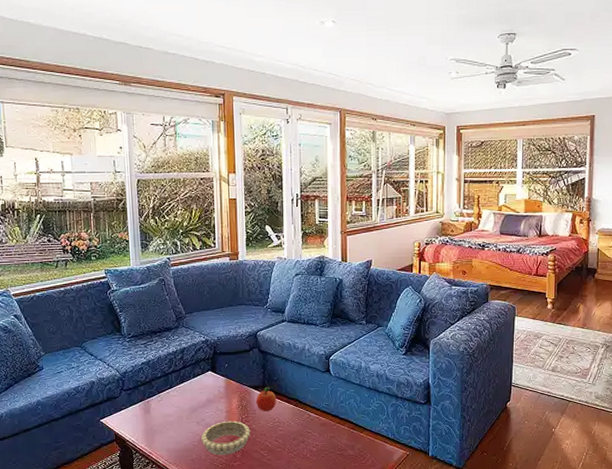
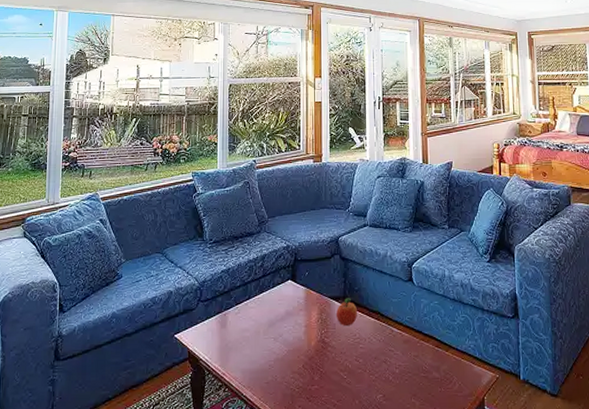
decorative bowl: present [201,421,251,456] -> none [277,336,330,378]

